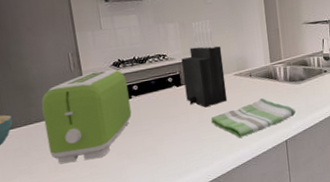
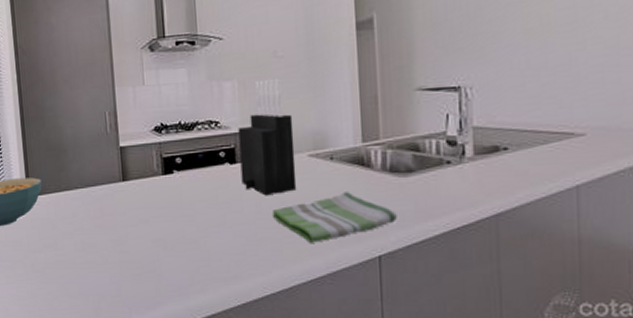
toaster: present [41,69,132,164] -> none [72,135,172,244]

